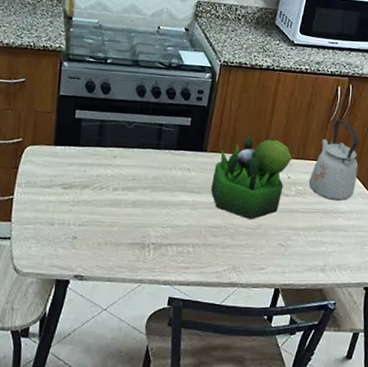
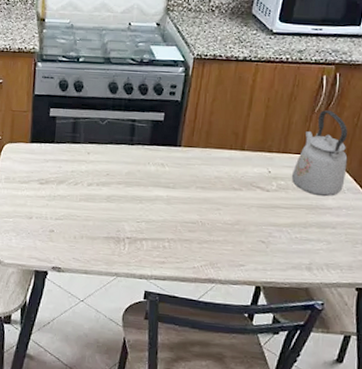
plant: present [210,136,292,219] -> none [185,130,272,215]

